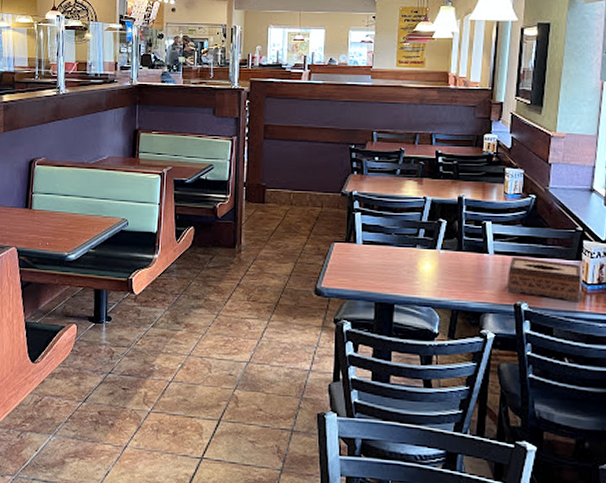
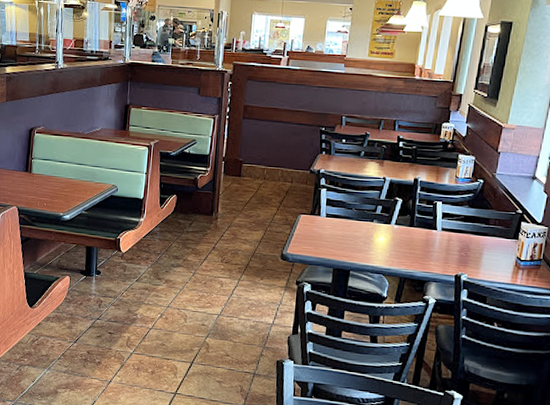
tissue box: present [506,256,581,303] -> none [450,233,517,276]

